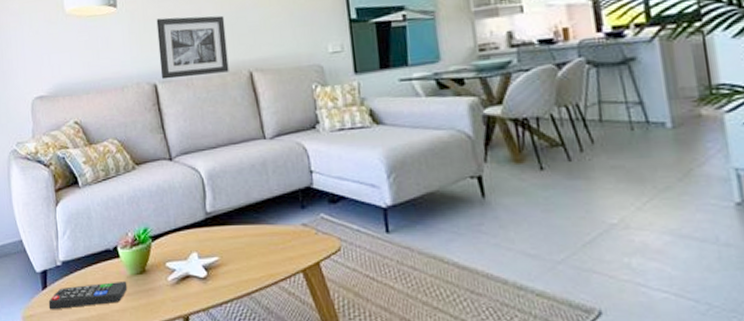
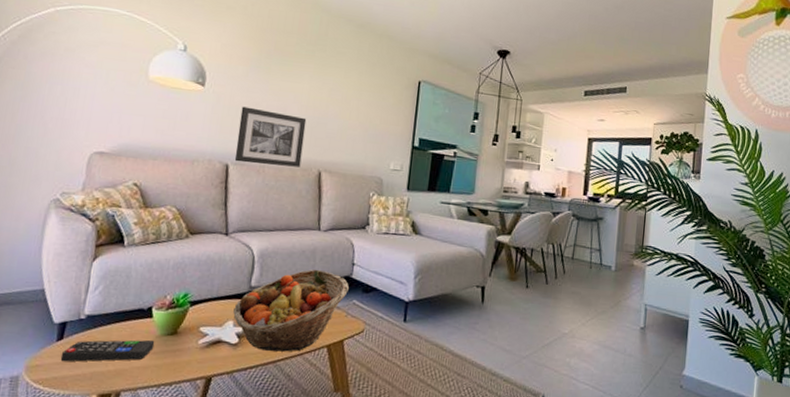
fruit basket: none [194,183,312,282] -> present [233,269,349,352]

